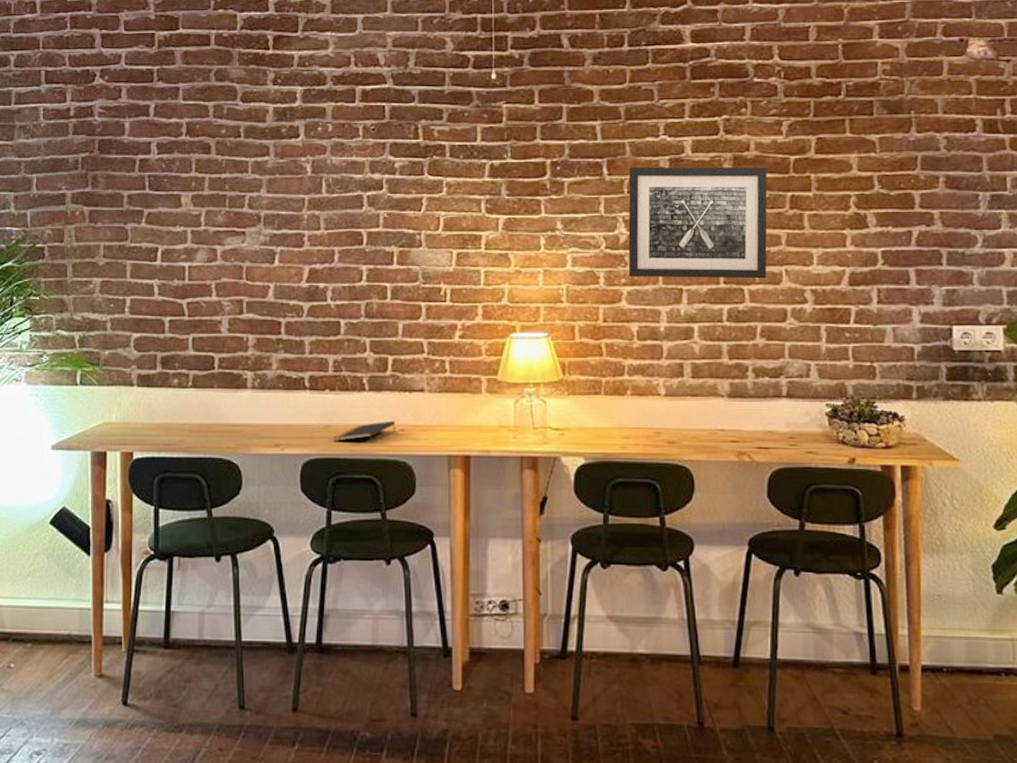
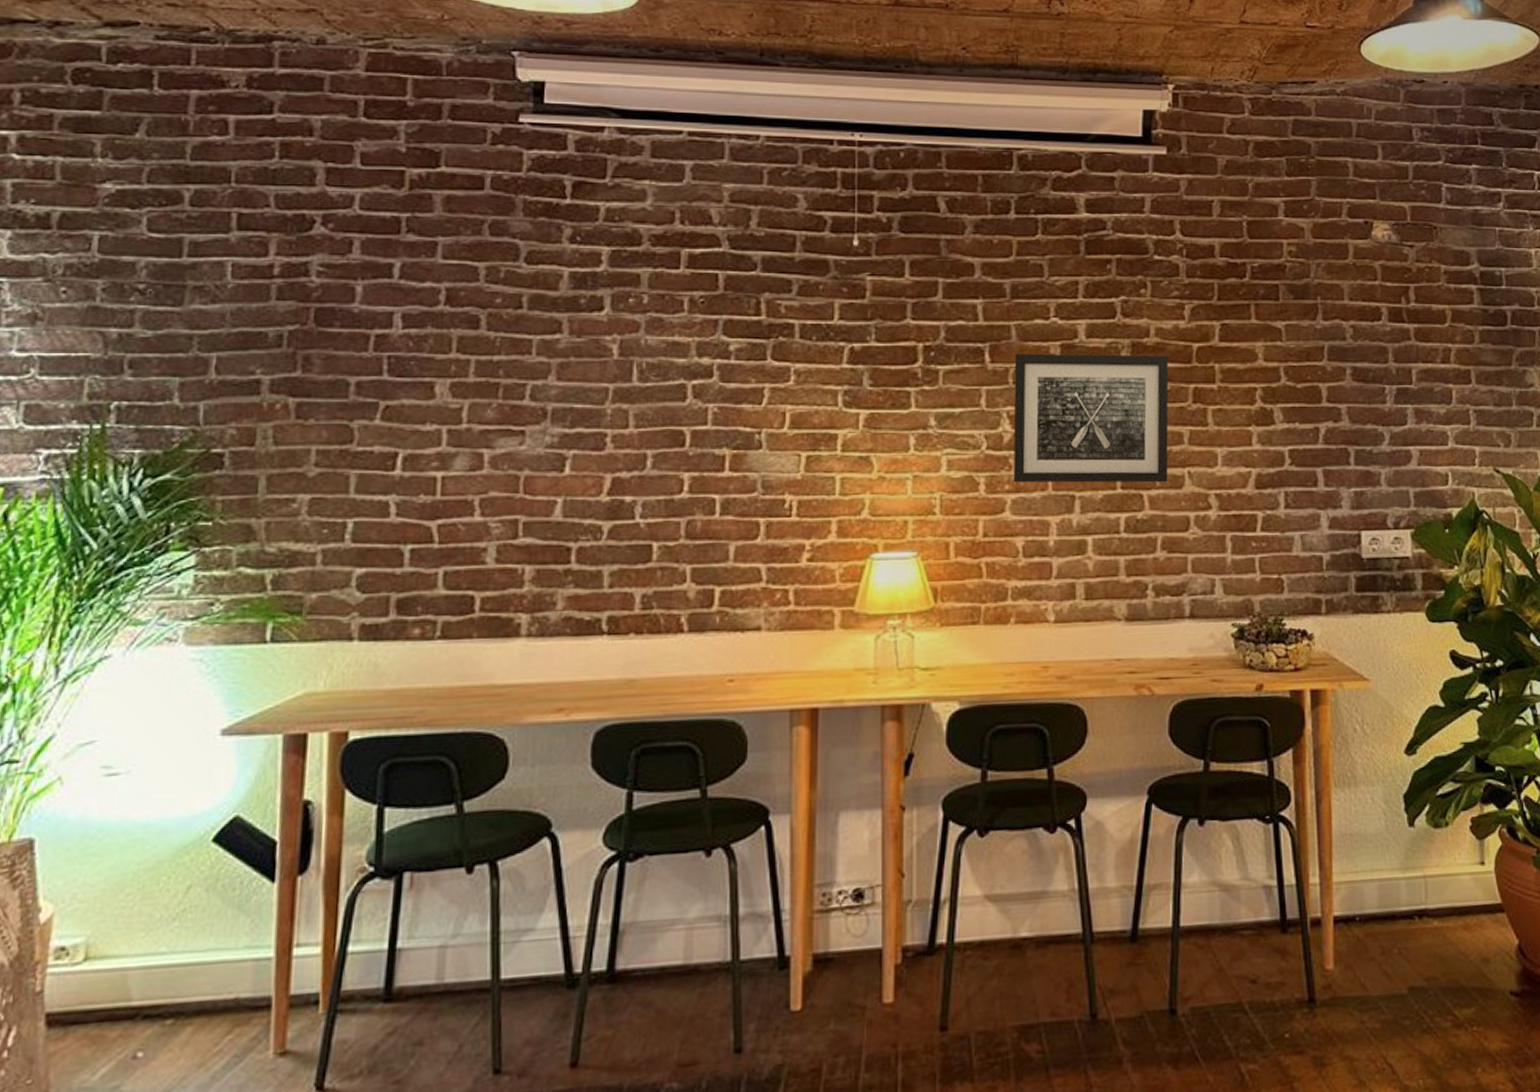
notepad: present [334,421,395,441] -> none [639,669,722,700]

